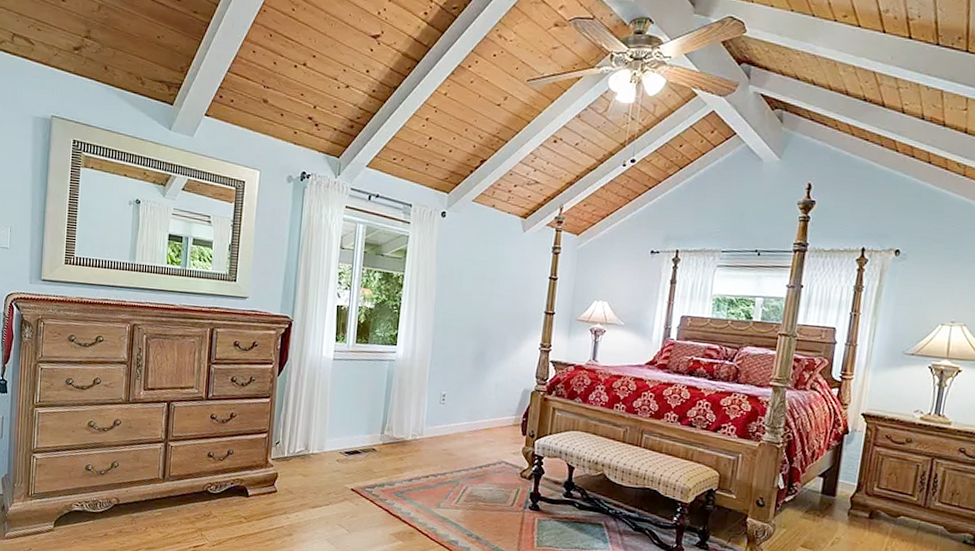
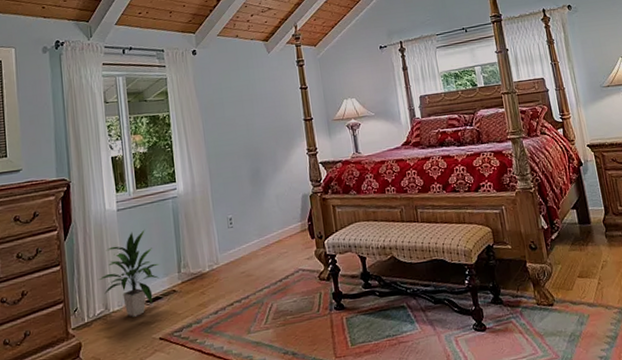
indoor plant: none [303,384,365,464] -> present [98,229,160,317]

